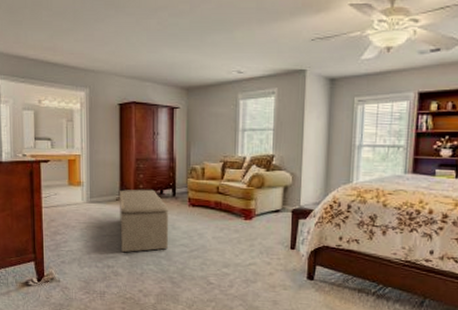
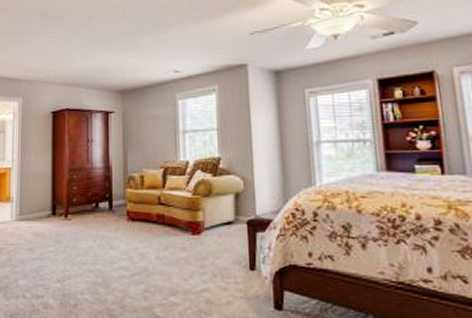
bench: present [120,189,169,253] -> none [51,202,106,279]

